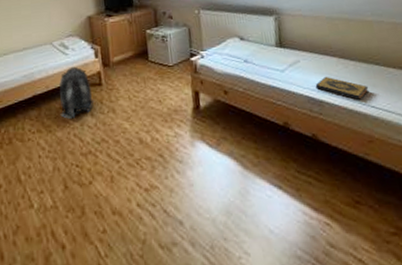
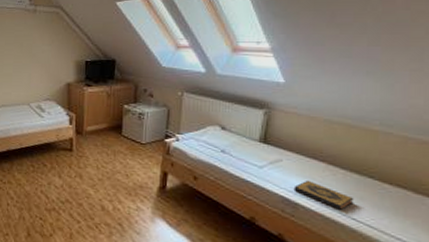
backpack: present [59,66,95,119] -> none [30,129,64,177]

